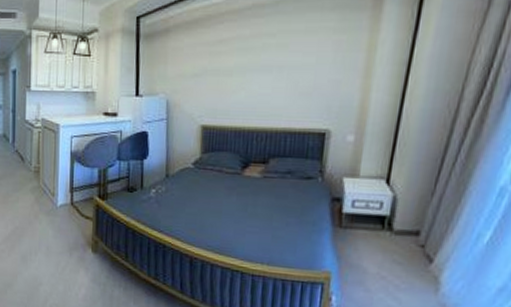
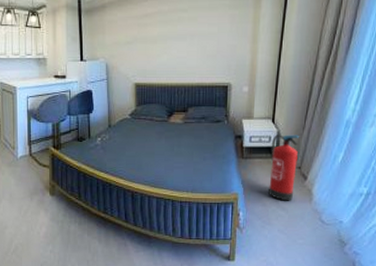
fire extinguisher: none [374,200,425,288] -> present [268,134,299,200]

